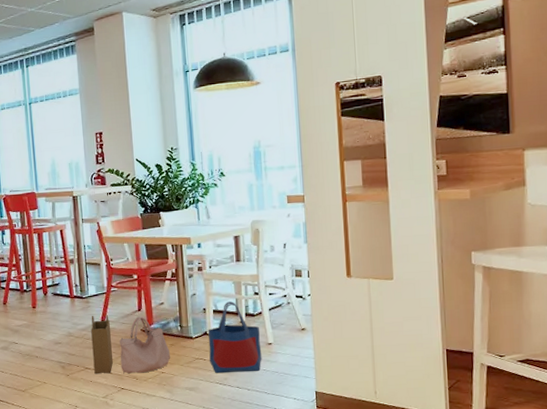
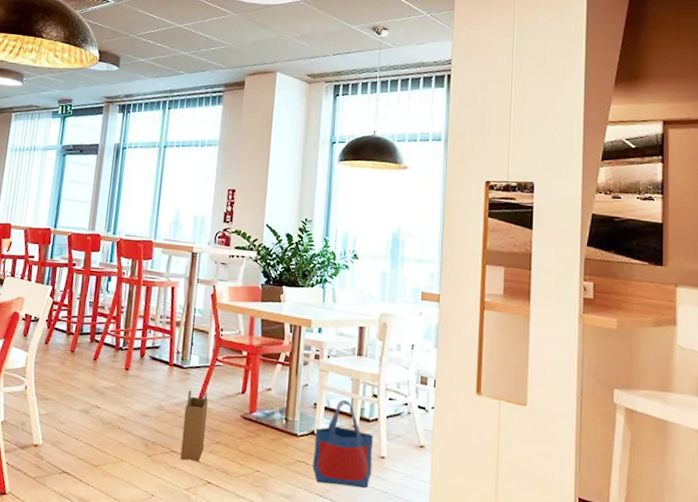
handbag: present [119,316,171,374] -> none [211,400,270,468]

